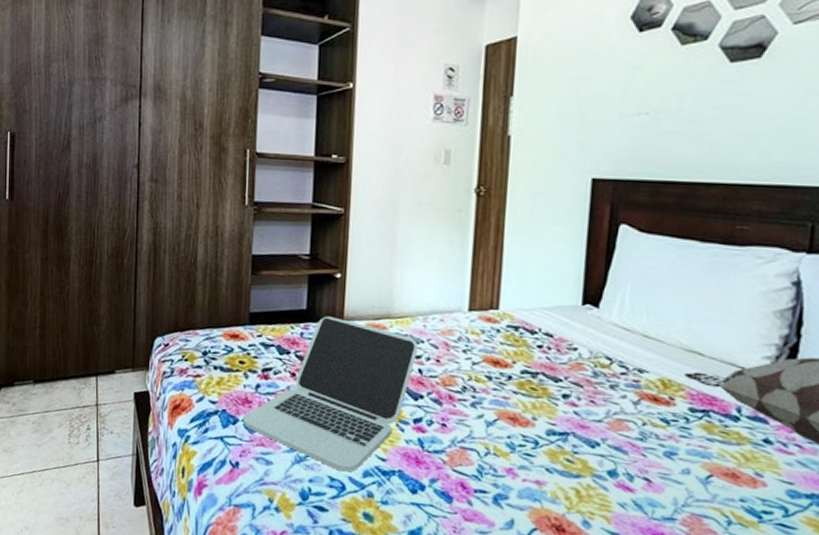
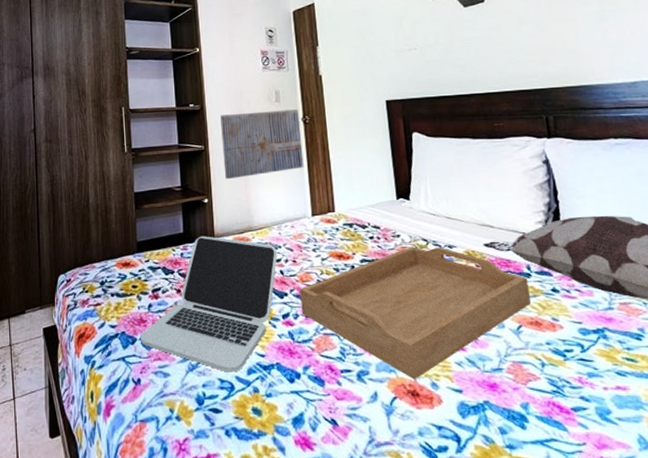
wall art: none [365,173,472,254] -> present [220,109,304,180]
serving tray: none [437,363,734,514] -> present [300,246,531,380]

